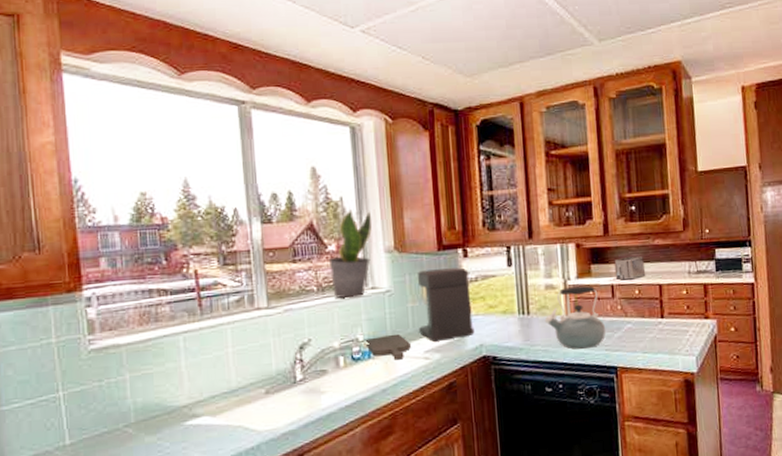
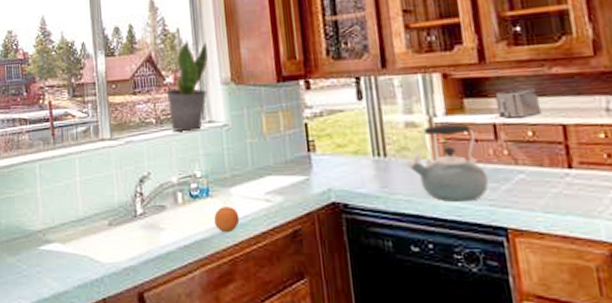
cutting board: present [365,333,411,360] -> none [203,171,250,200]
fruit: none [376,366,400,391] -> present [214,207,240,233]
coffee maker: present [418,267,475,342] -> none [256,100,321,182]

